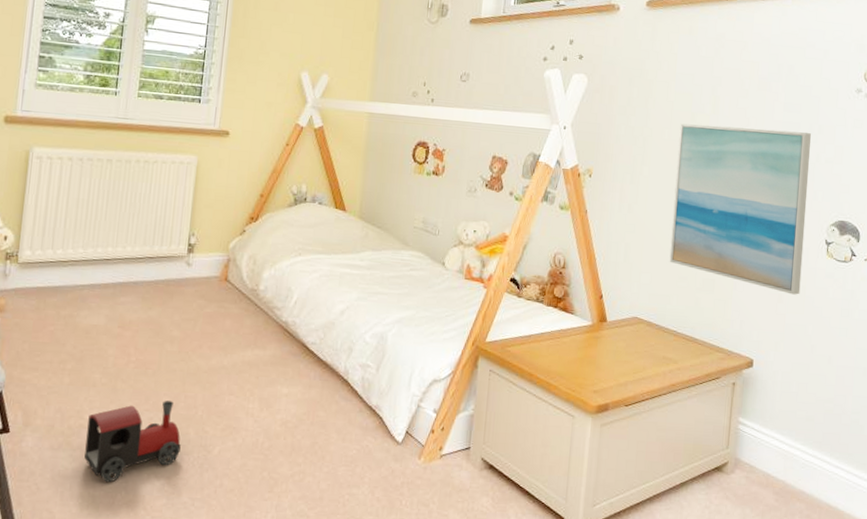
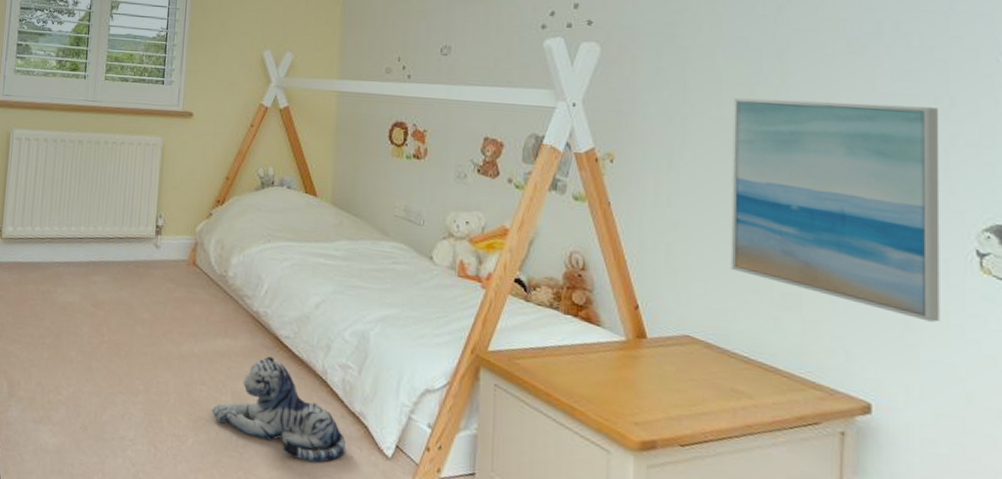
toy train: present [84,401,181,483] -> none [63,384,154,463]
plush toy: none [239,362,363,455] -> present [212,356,346,463]

